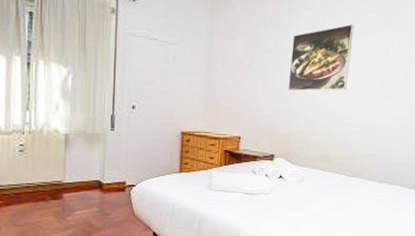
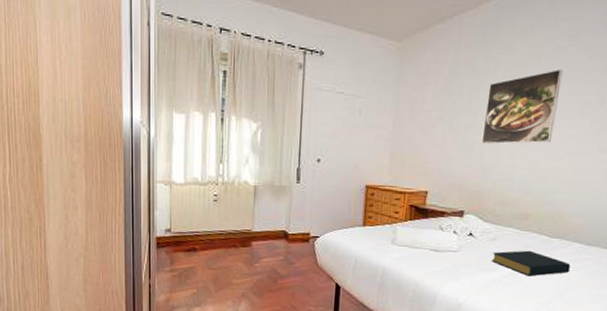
hardback book: none [299,189,367,214] -> present [491,250,571,277]

